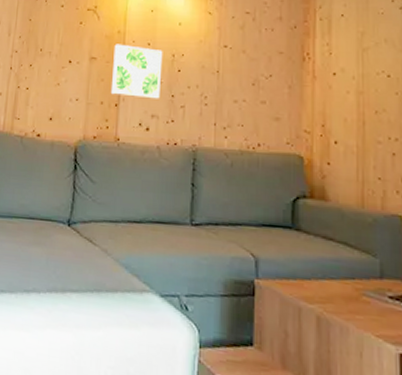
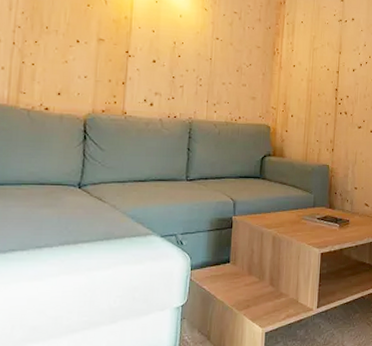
wall art: present [110,44,163,99] -> none [118,28,166,79]

